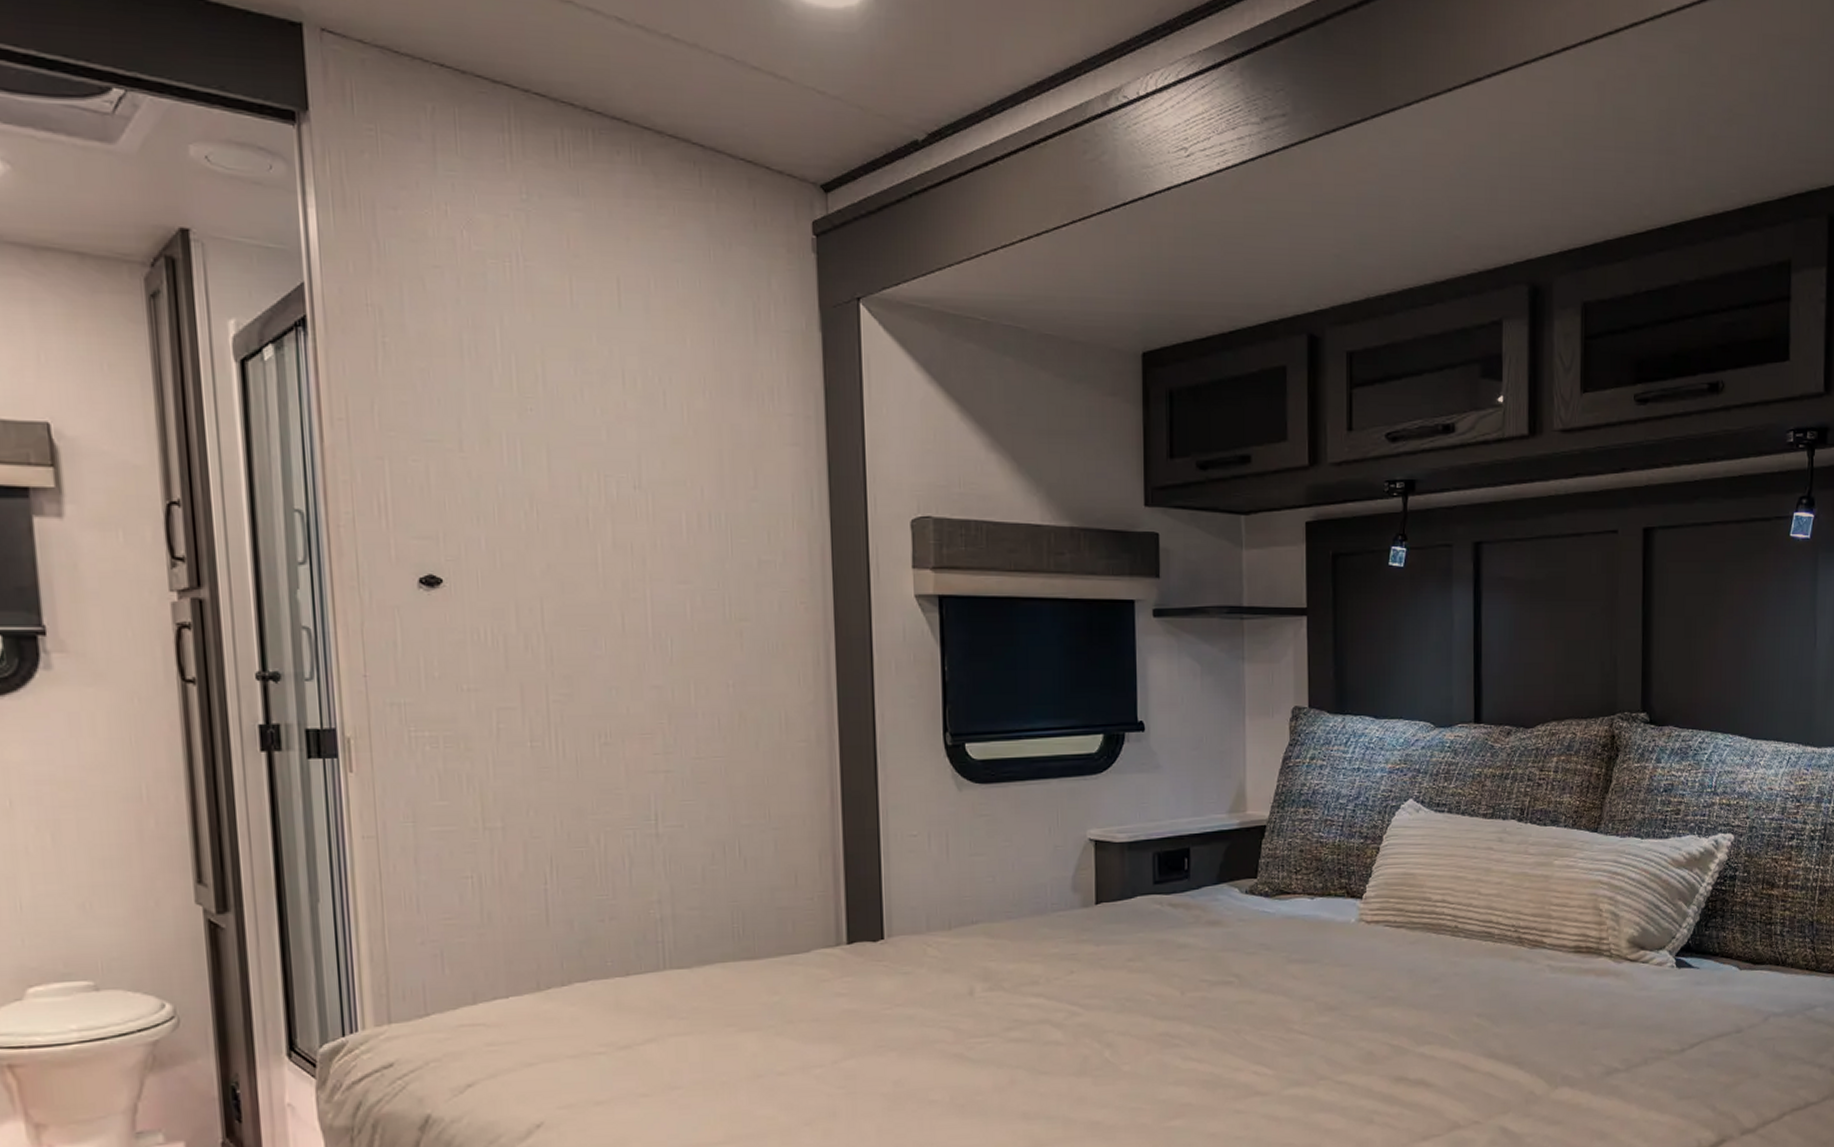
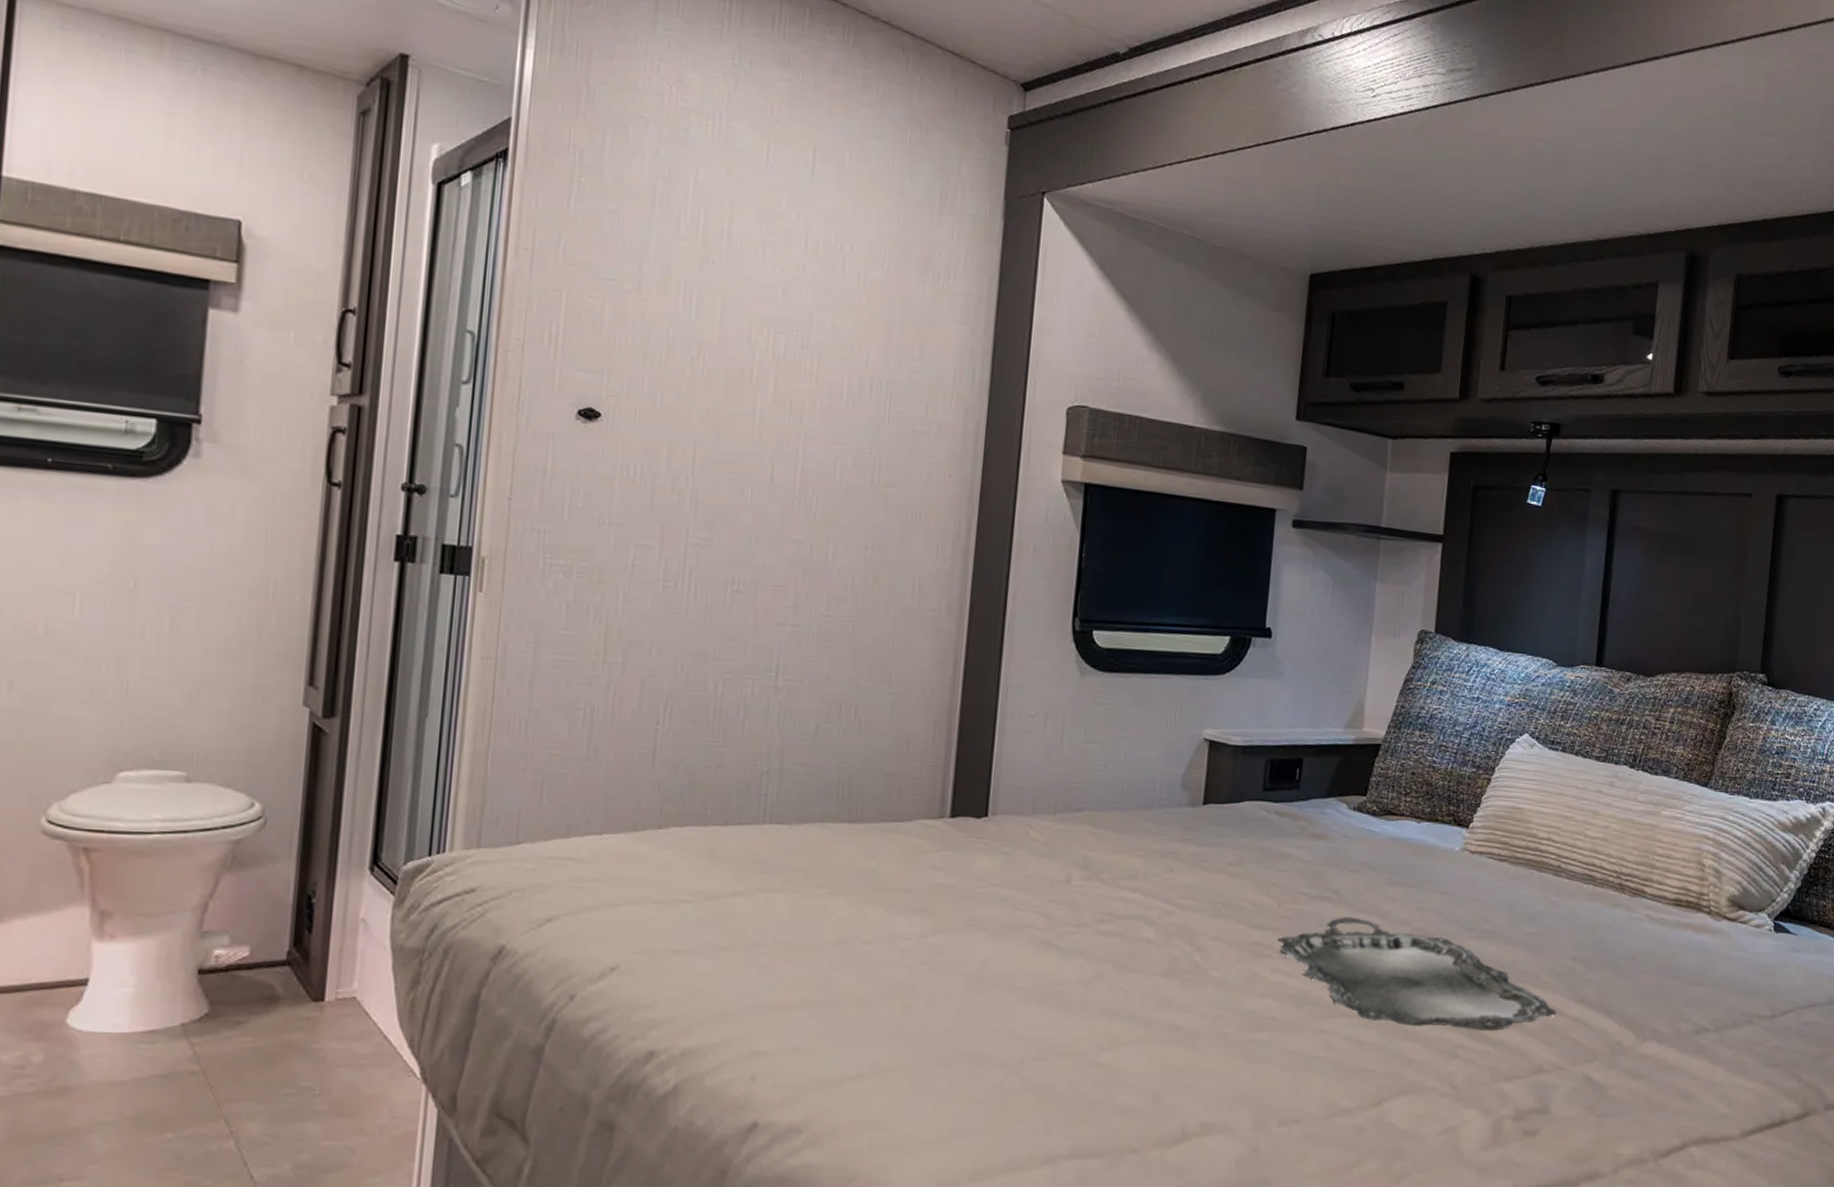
serving tray: none [1184,998,1467,1098] -> present [1277,917,1557,1031]

